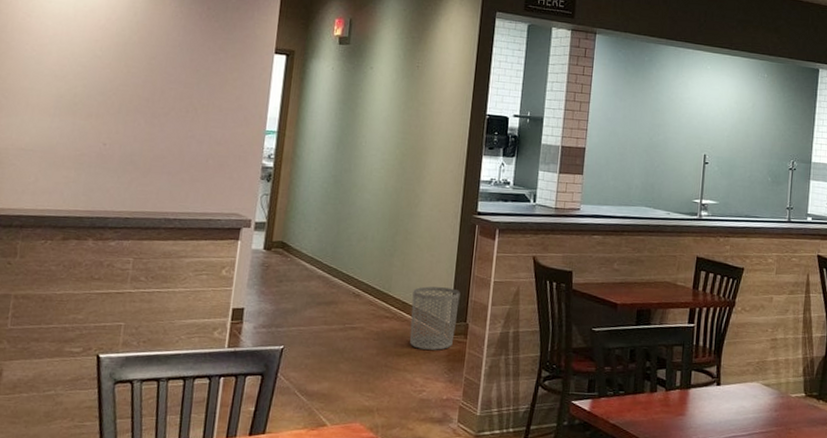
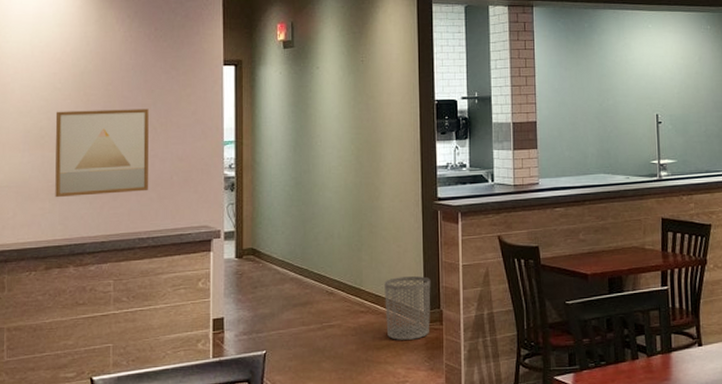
wall art: none [82,79,192,172] -> present [55,108,149,198]

